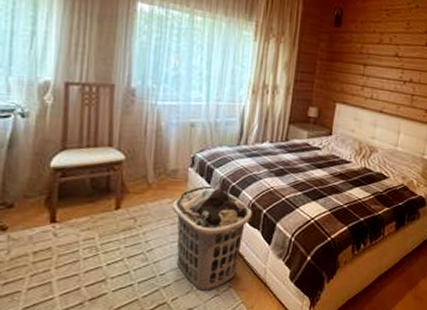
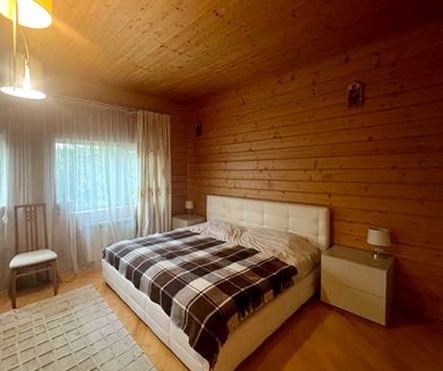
clothes hamper: present [171,185,252,292] -> none [93,272,153,358]

